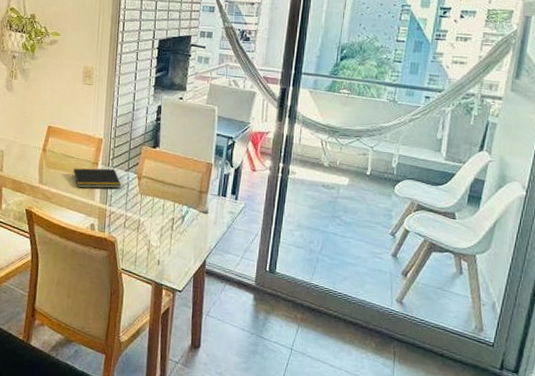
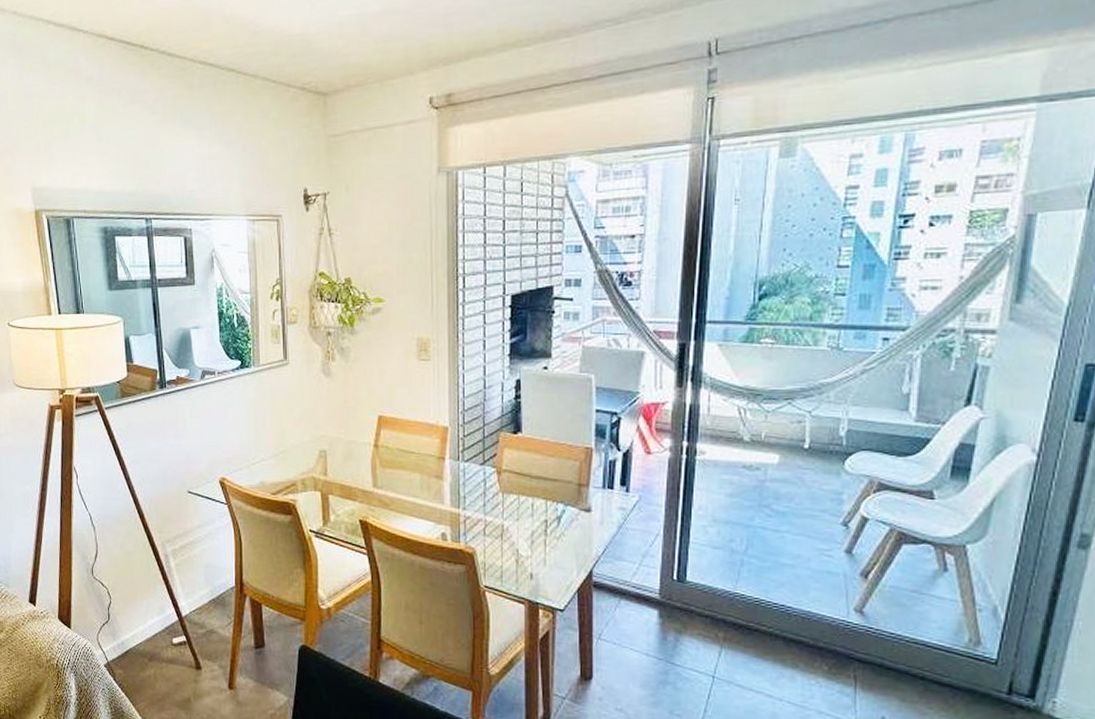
notepad: present [72,168,122,189] -> none [414,463,477,490]

